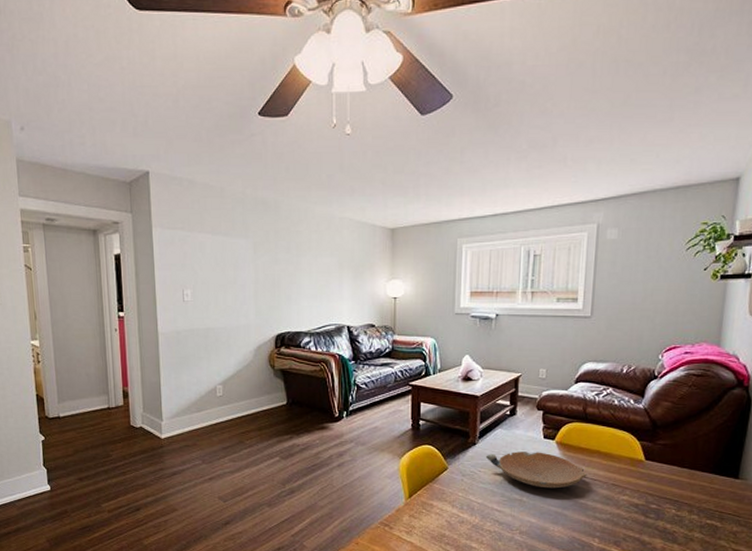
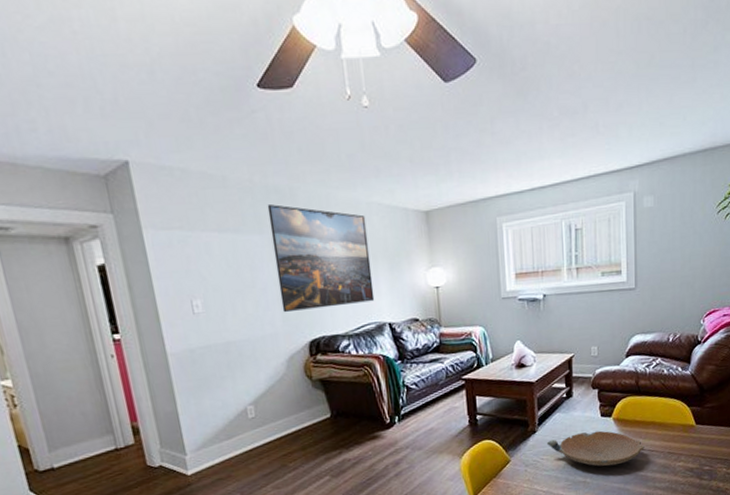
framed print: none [254,213,337,308] -> present [267,203,375,313]

